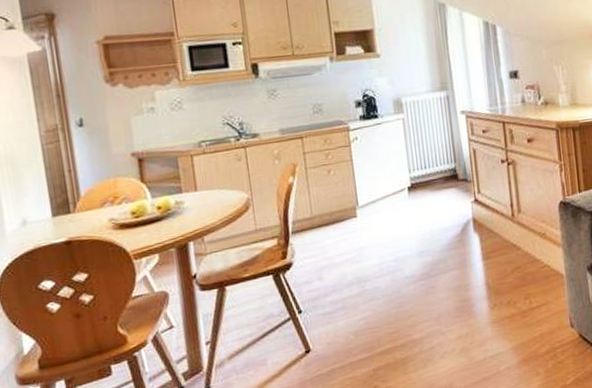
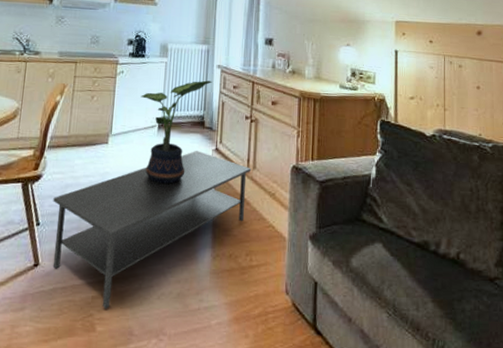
coffee table: none [310,205,517,379] -> present [52,151,252,309]
potted plant: none [382,129,459,247] -> present [141,80,213,184]

